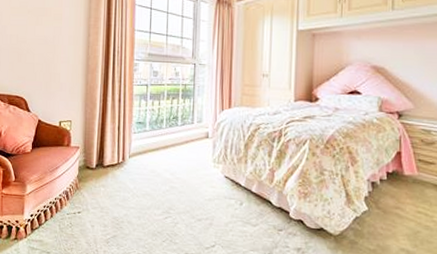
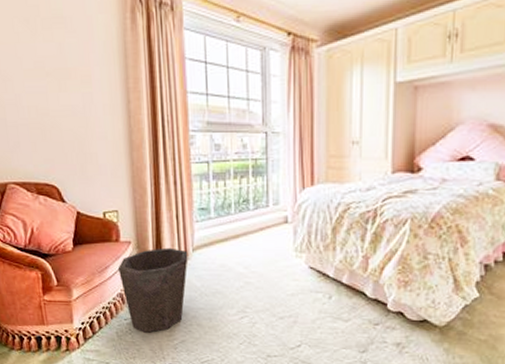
waste bin: none [66,153,125,228] -> present [117,247,188,334]

